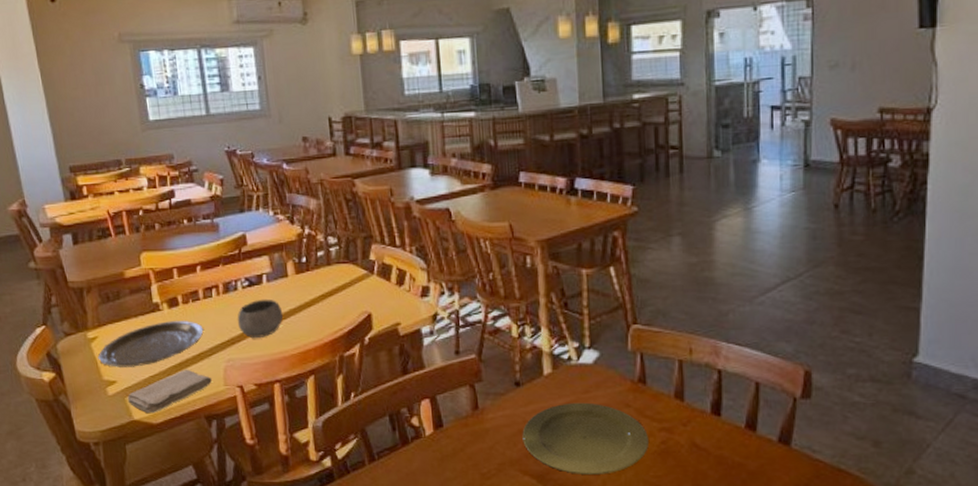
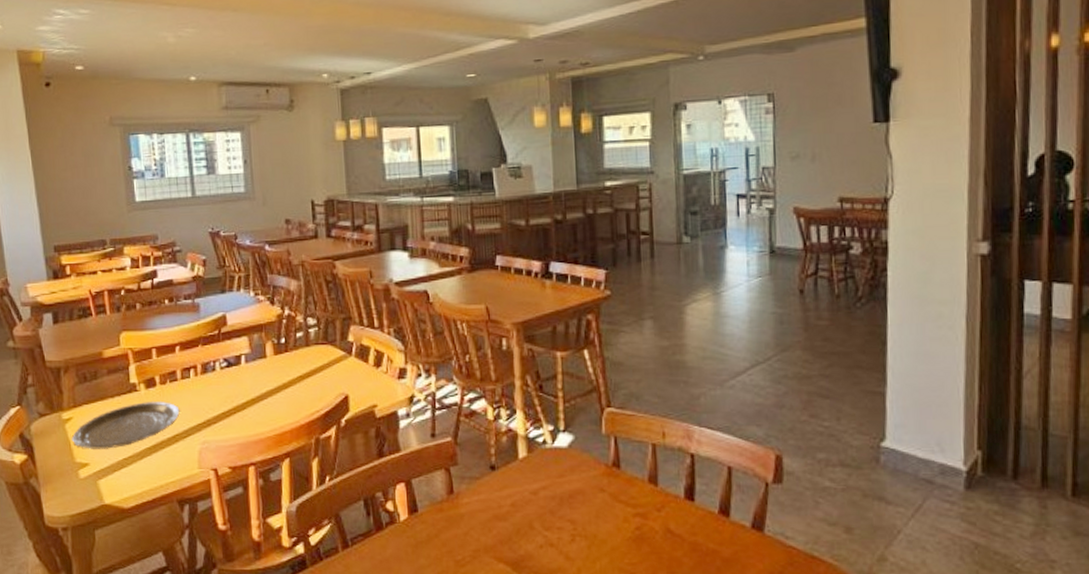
washcloth: present [127,369,212,413] -> none [99,451,186,496]
bowl: present [237,299,284,338] -> none [214,380,261,419]
plate: present [522,402,649,475] -> none [497,487,623,562]

